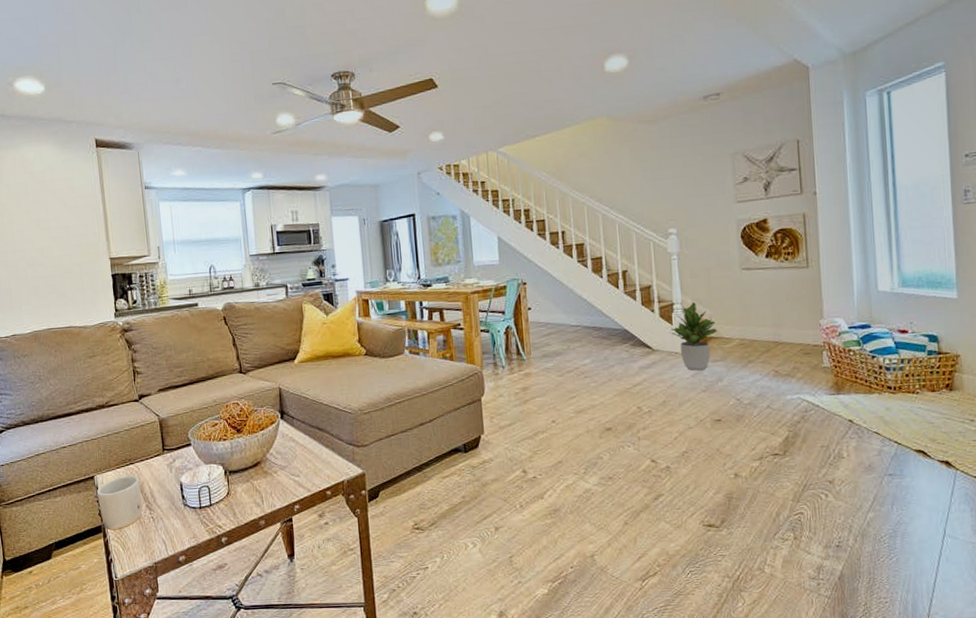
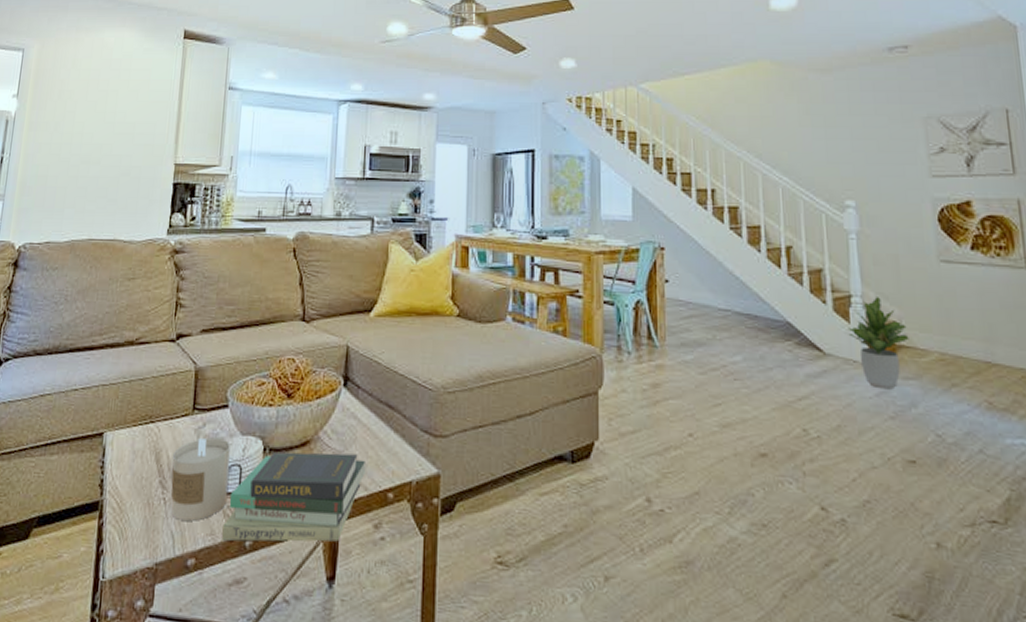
mug: present [96,474,143,531] -> none [101,436,158,510]
candle: none [152,468,202,531] -> present [171,437,230,521]
books: none [202,467,308,540] -> present [222,452,367,542]

